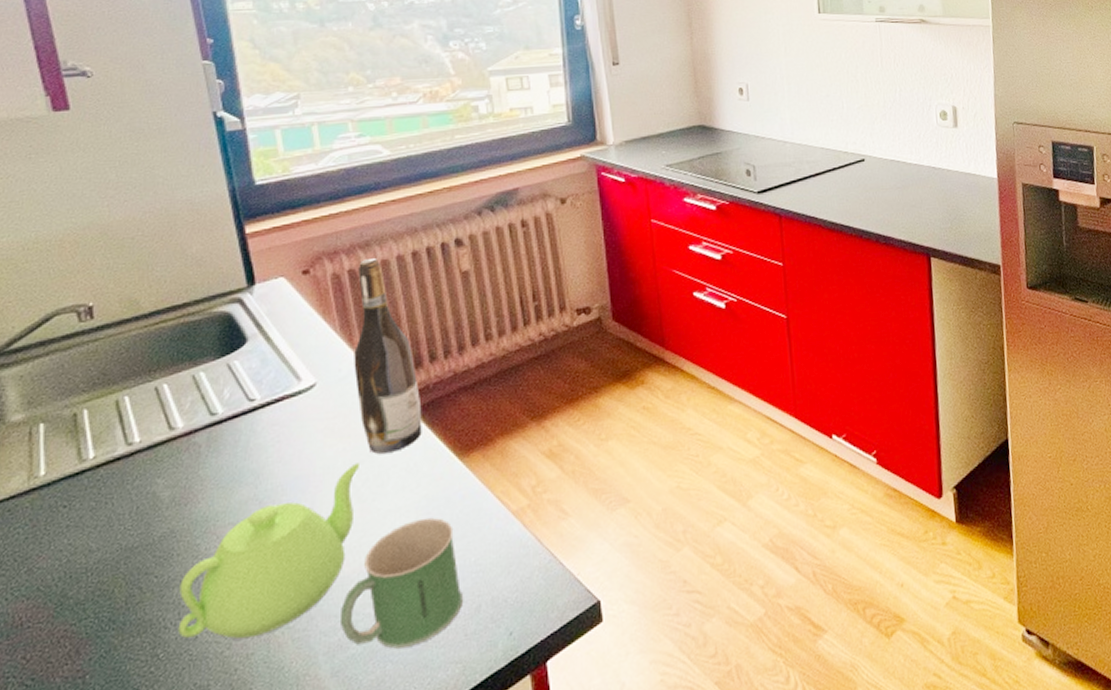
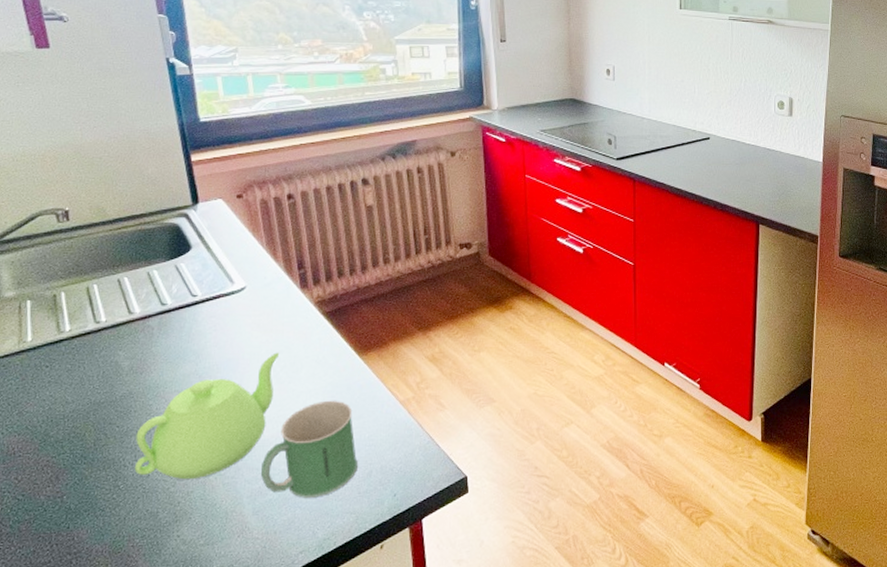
wine bottle: present [354,258,422,454] -> none [276,190,330,346]

